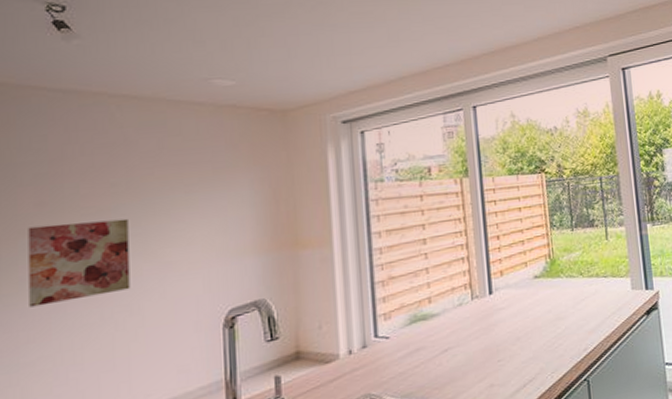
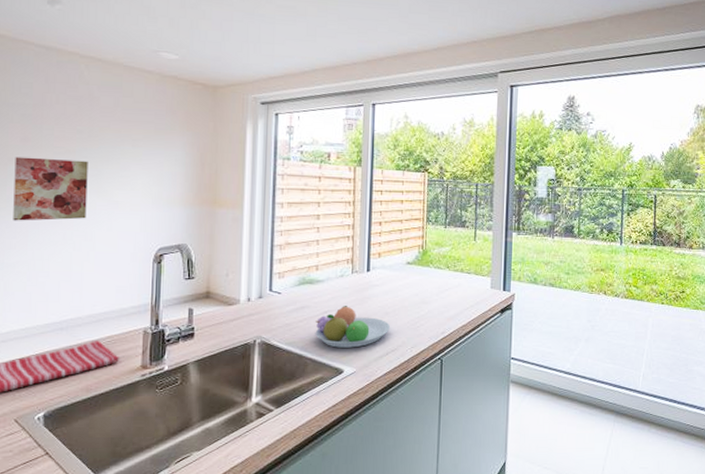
fruit bowl: none [435,338,524,391] -> present [315,306,390,348]

